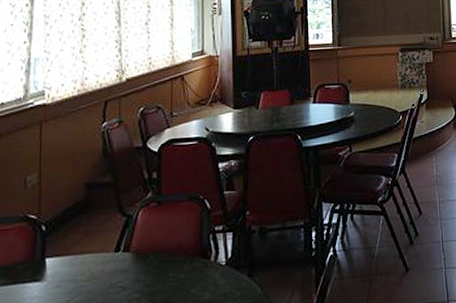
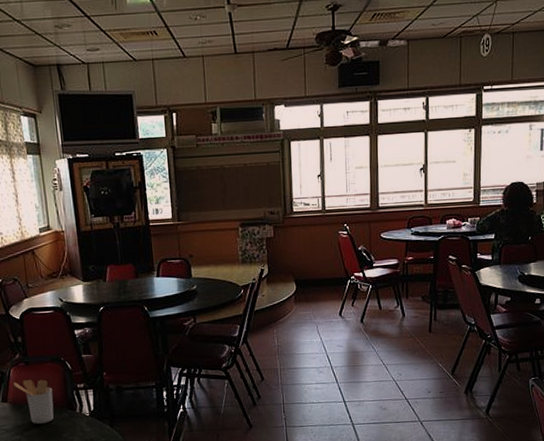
utensil holder: none [140,222,186,278] -> present [13,379,54,424]

